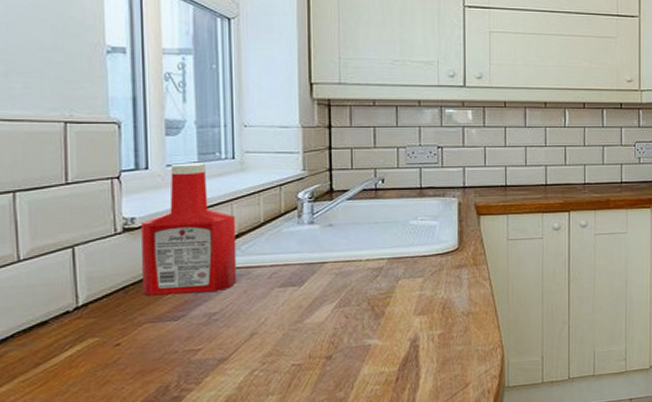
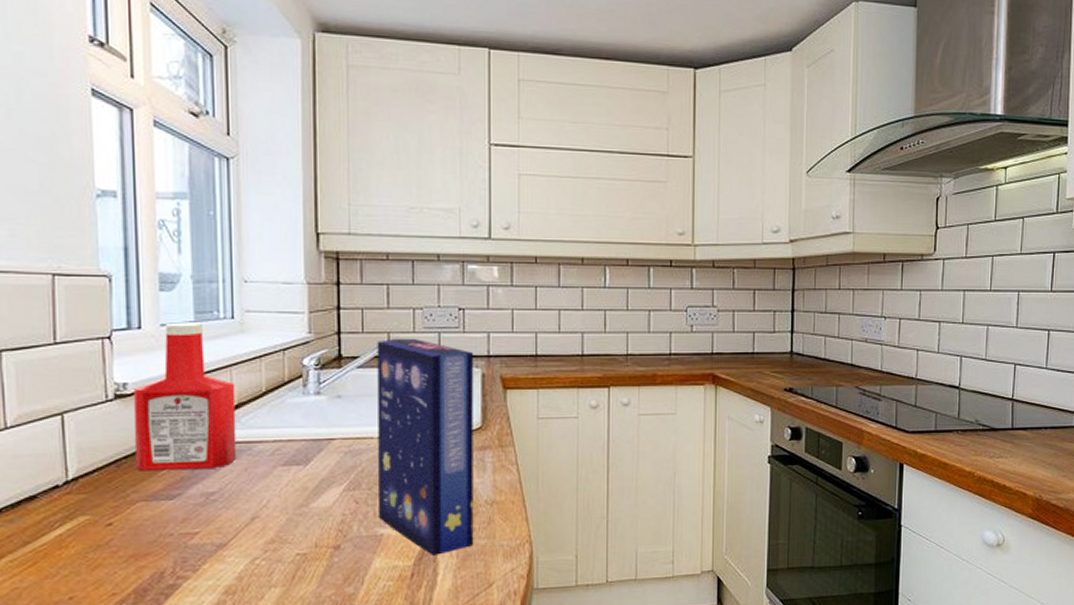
cereal box: none [365,173,452,362] -> present [377,338,474,556]

